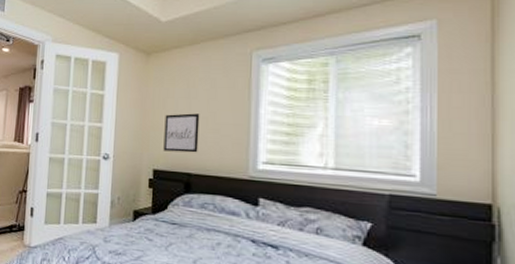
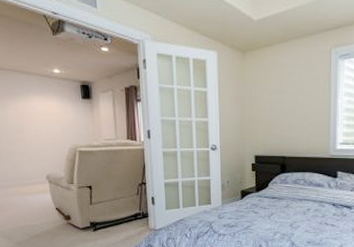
wall art: present [163,113,200,153] -> none [262,105,291,140]

